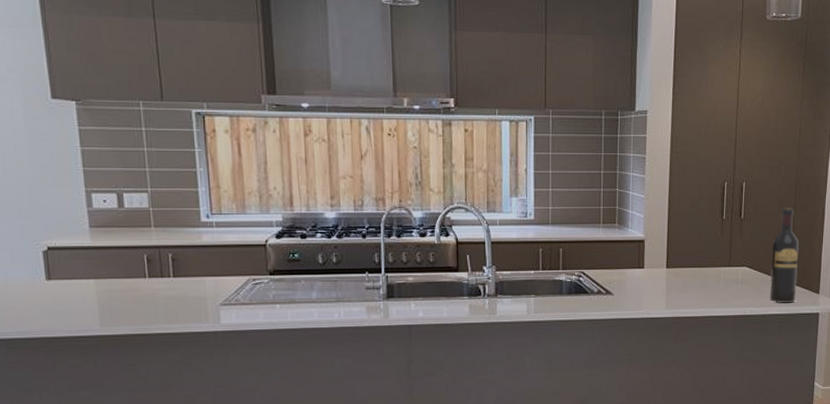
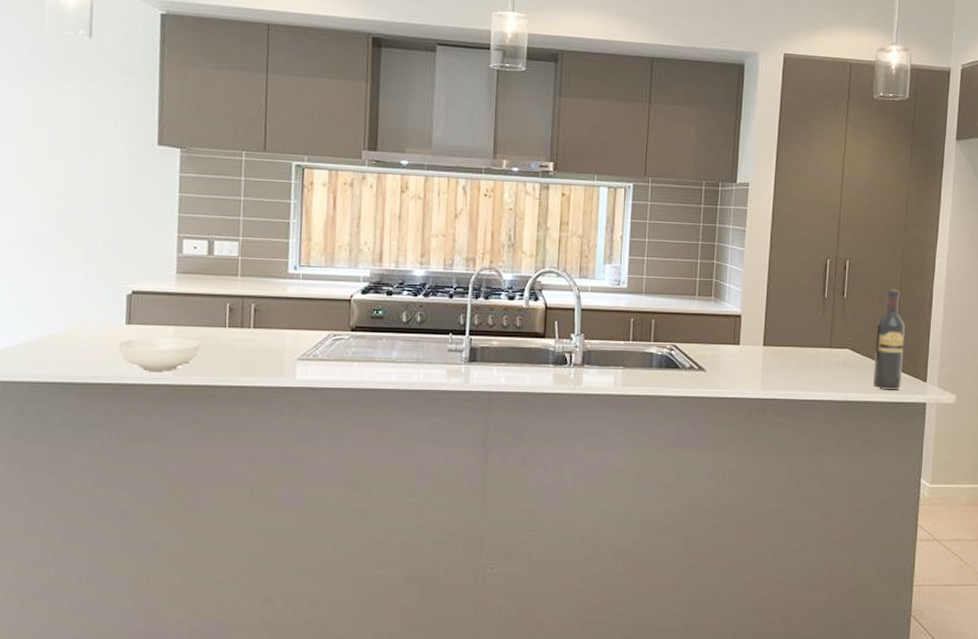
bowl: none [41,291,125,324] -> present [118,337,202,371]

